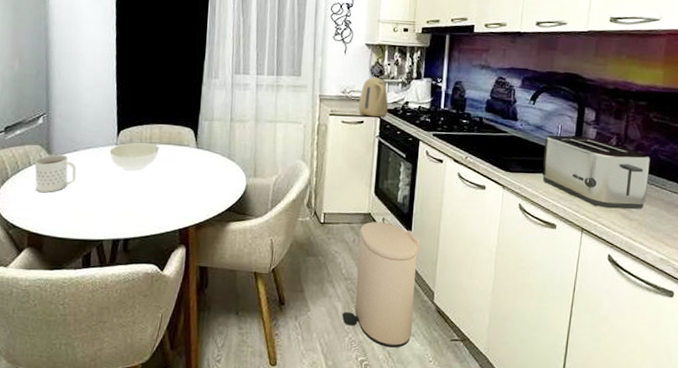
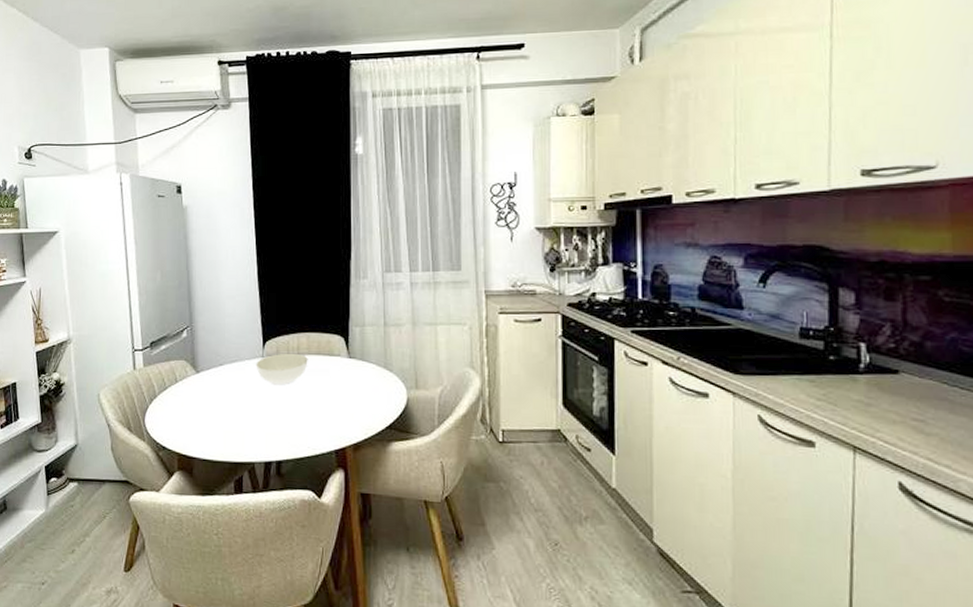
mug: present [35,154,77,193] -> none [181,369,223,412]
pedal bin: present [342,222,421,348] -> none [535,440,629,599]
kettle: present [359,76,389,118] -> none [534,265,571,314]
toaster: present [542,135,650,210] -> none [785,325,948,421]

